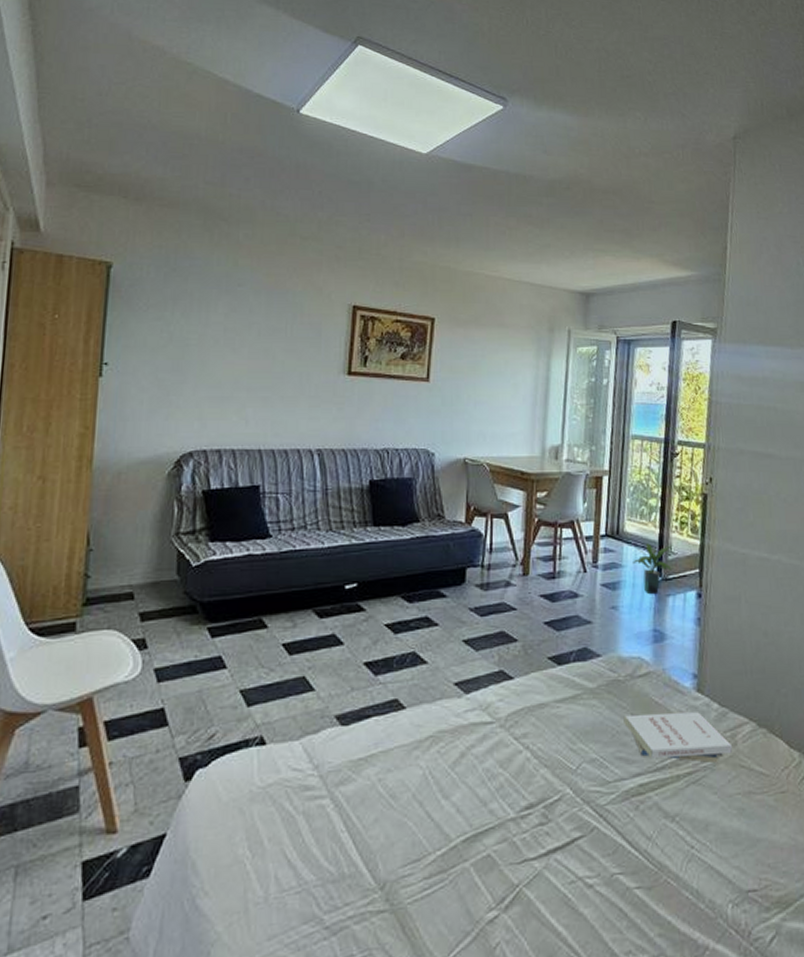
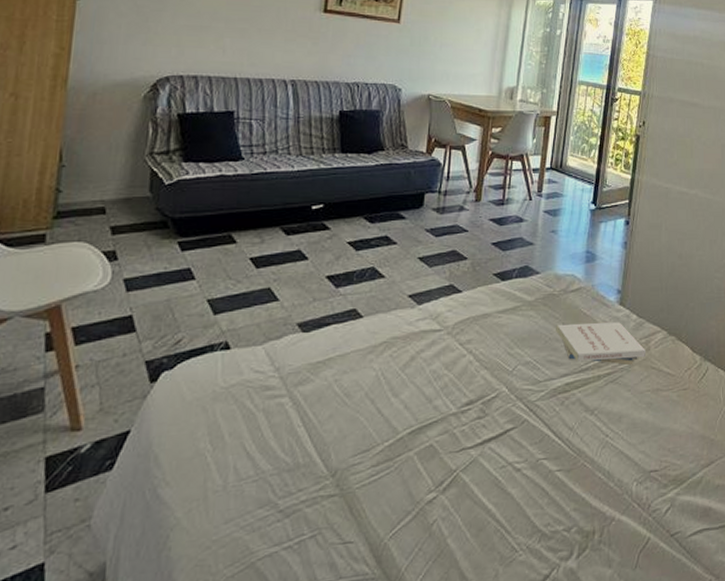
potted plant: present [633,543,672,595] -> none [572,176,606,221]

